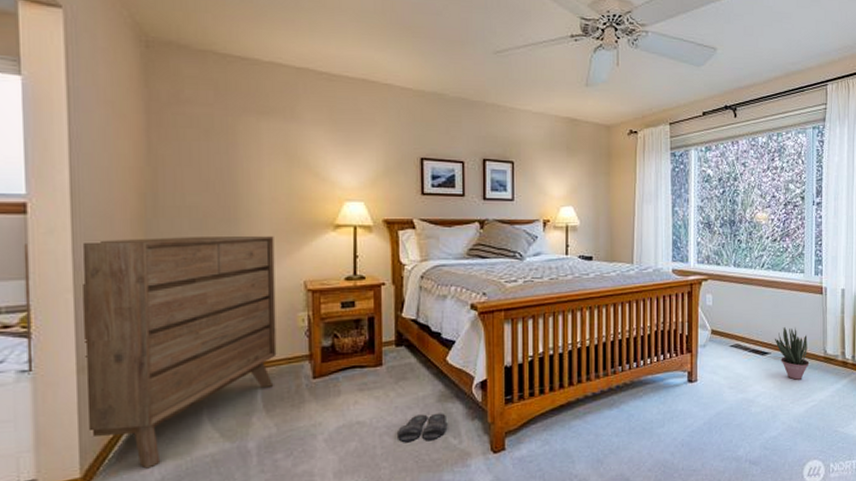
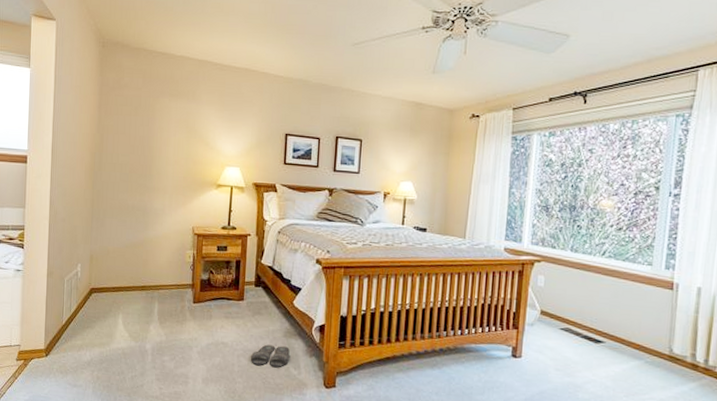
dresser: present [23,236,277,469] -> none [20,184,174,351]
potted plant: present [774,327,810,380] -> none [610,318,651,374]

